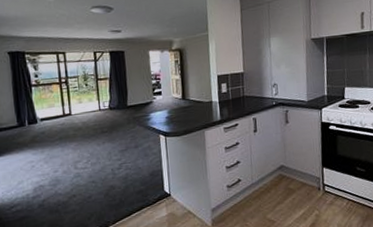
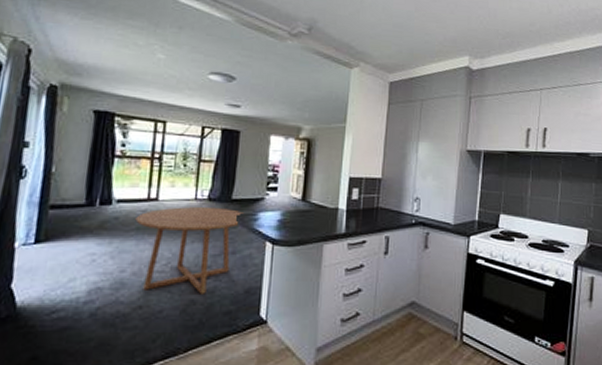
dining table: none [57,113,140,183] -> present [135,207,245,294]

